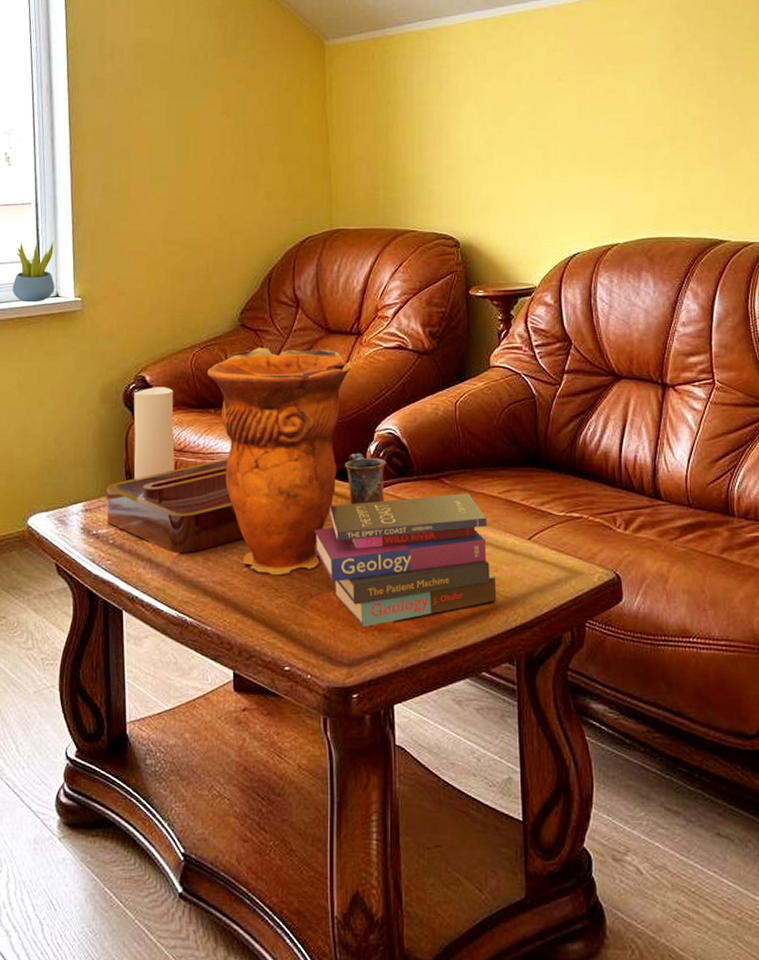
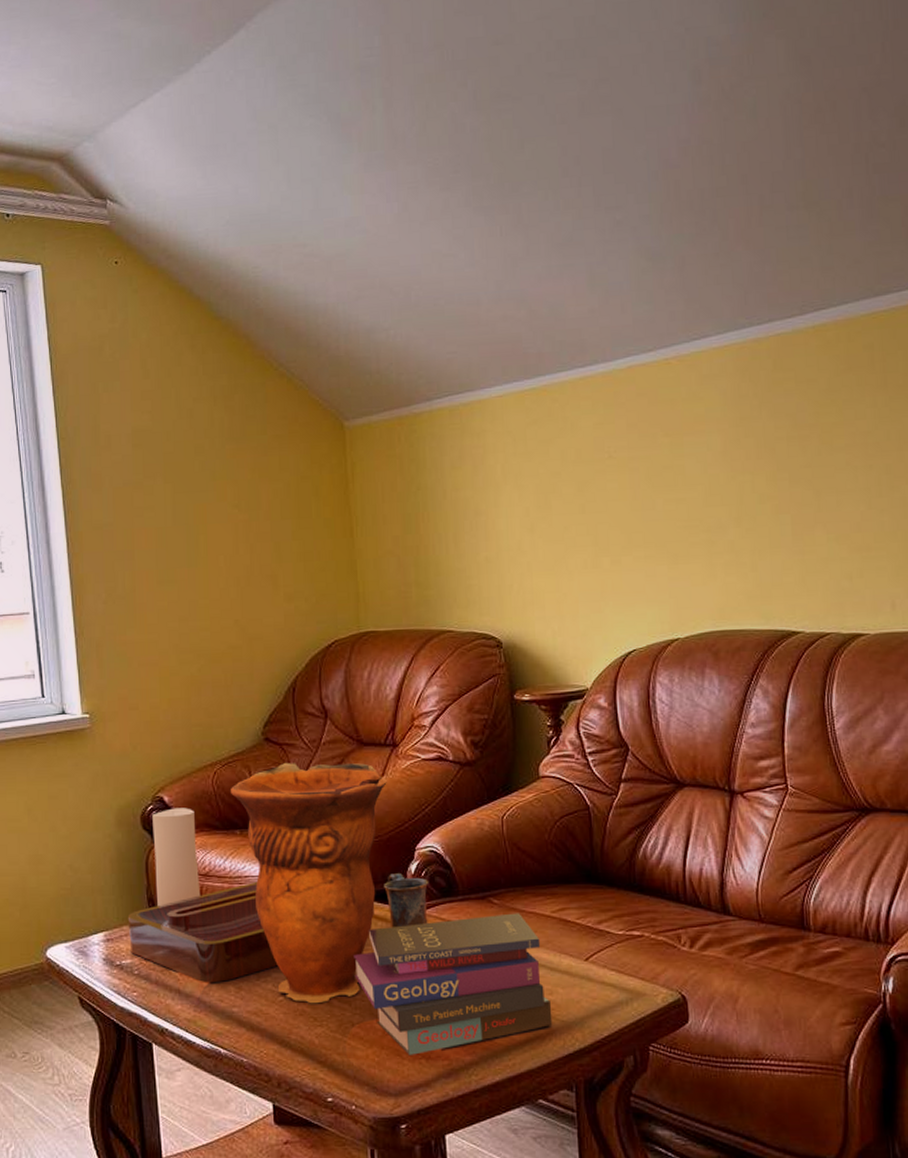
succulent plant: present [12,241,55,303] -> none [14,653,60,721]

